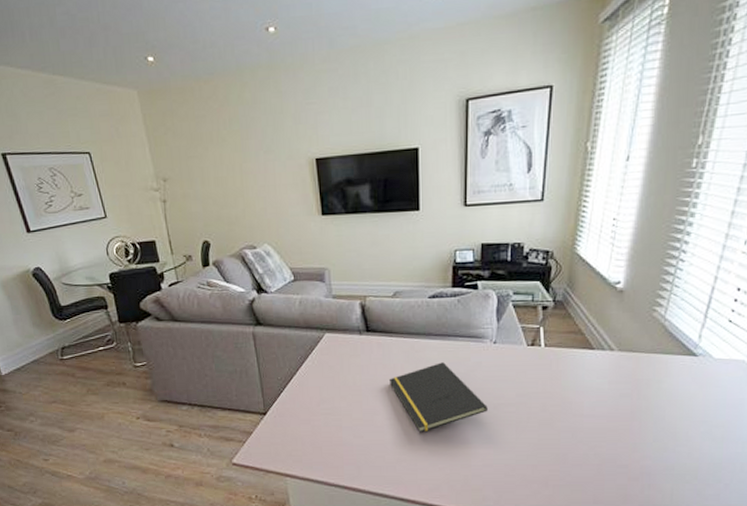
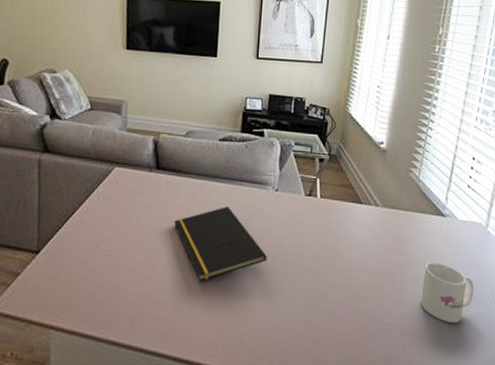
mug: none [663,404,731,464] -> present [420,263,474,324]

